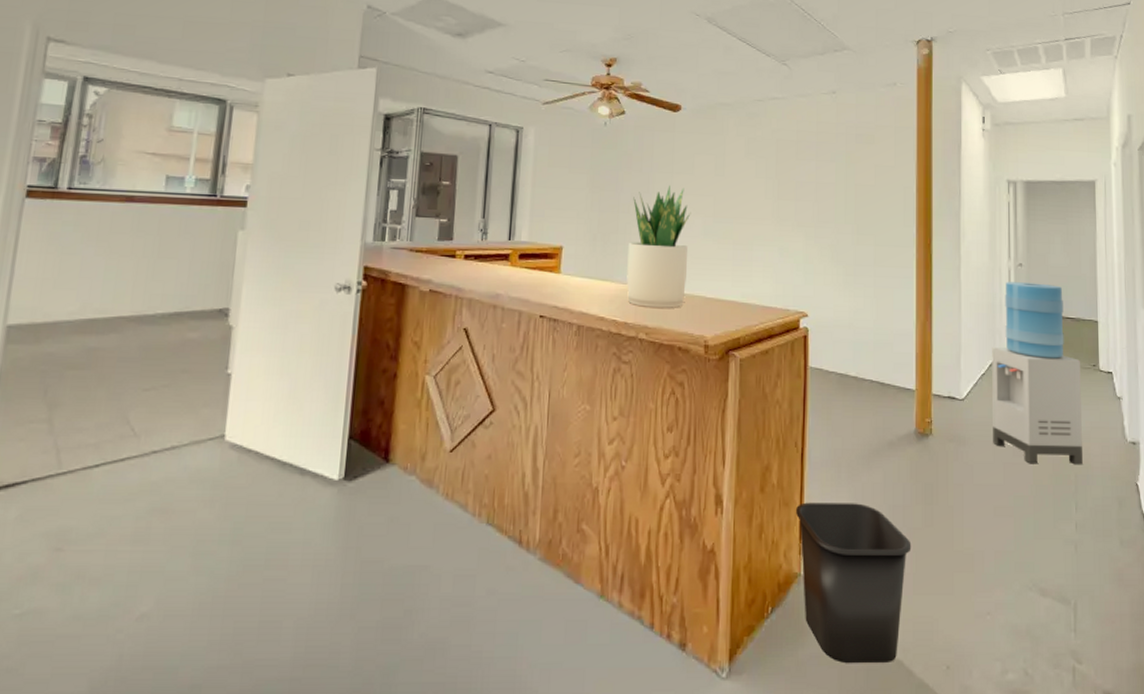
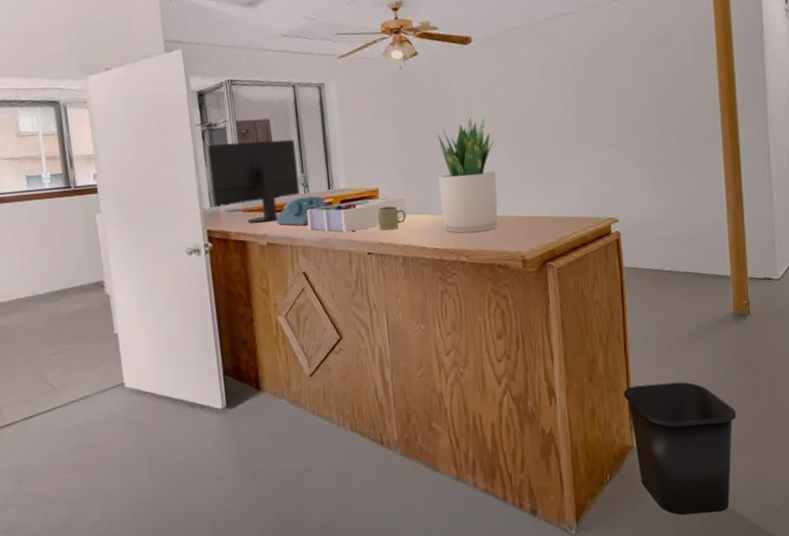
computer monitor: none [377,172,480,266] -> present [207,140,300,223]
telephone: none [445,244,509,276] -> present [276,196,332,226]
desk organizer: none [479,256,590,290] -> present [306,196,407,233]
mug: none [556,267,588,294] -> present [377,206,406,231]

